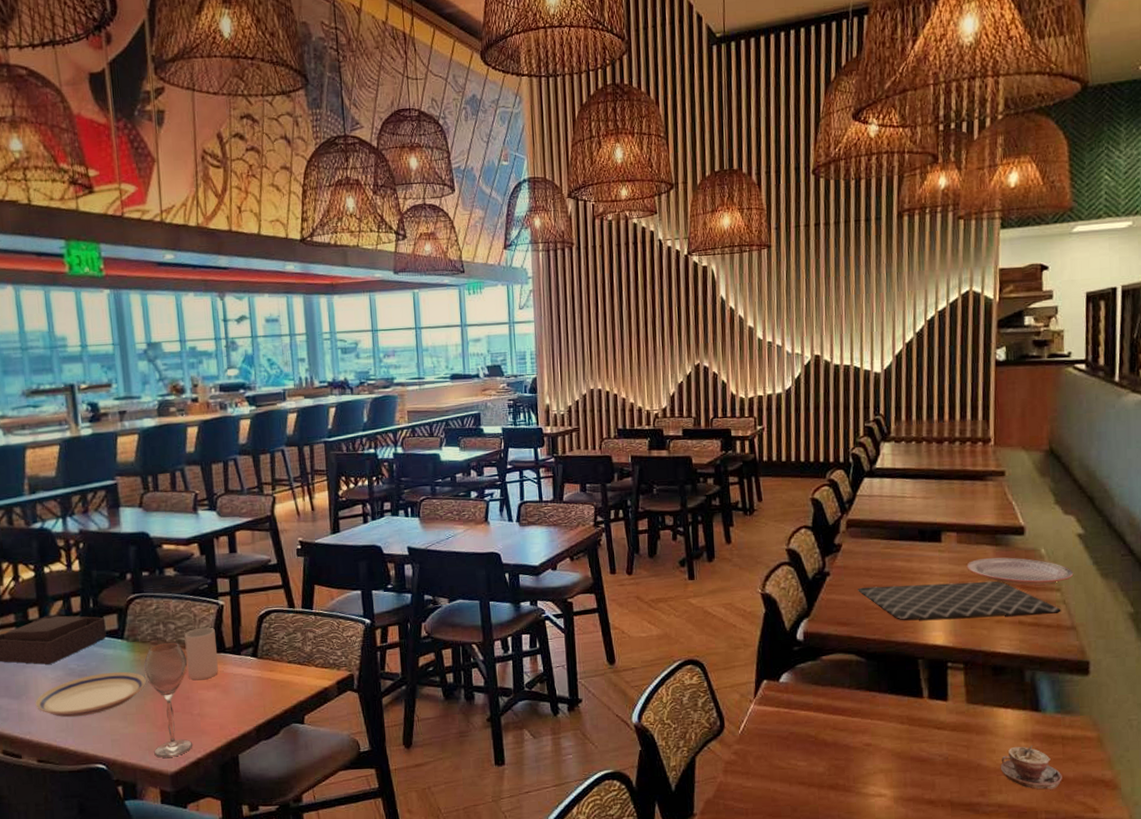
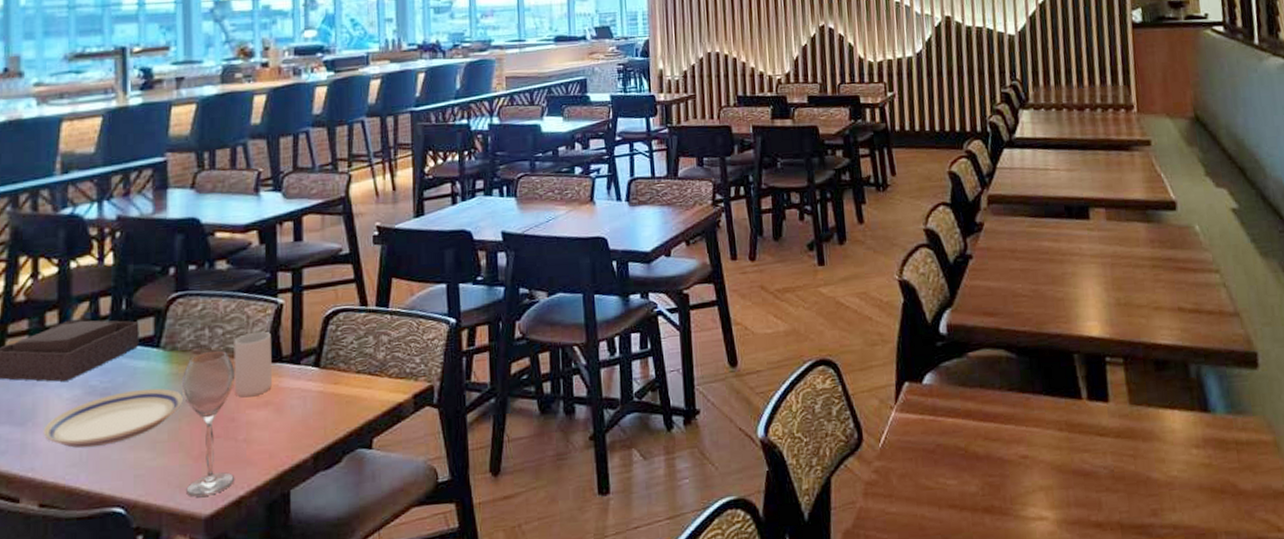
placemat: present [858,581,1061,620] -> none [1003,262,1222,308]
plate: present [966,557,1074,586] -> none [1118,235,1232,267]
teacup: present [1000,745,1062,789] -> none [1171,452,1241,506]

